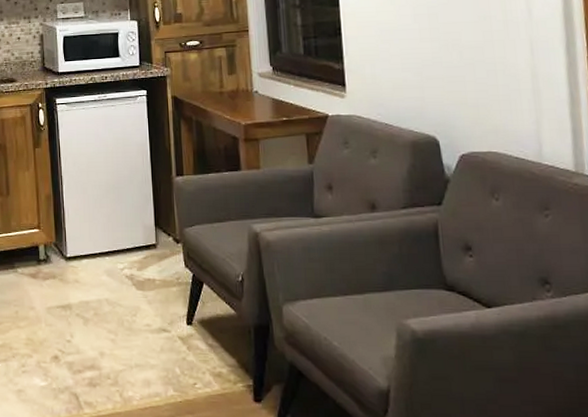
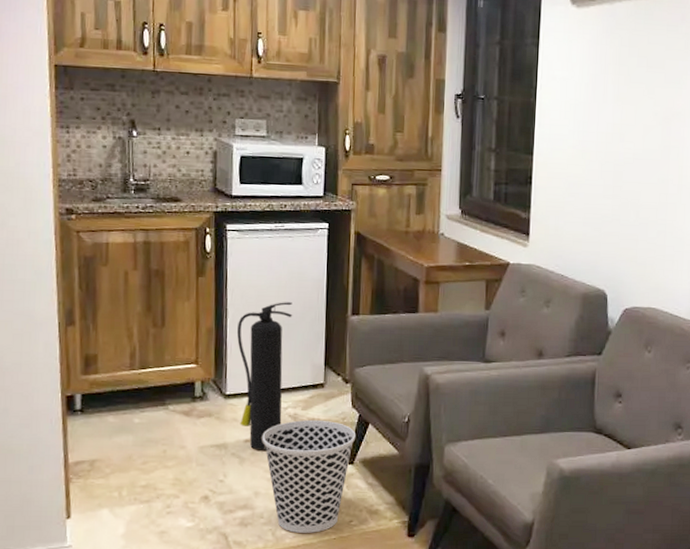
fire extinguisher: none [72,167,121,311] -> present [237,302,293,450]
wastebasket: none [102,280,192,395] -> present [262,419,356,533]

